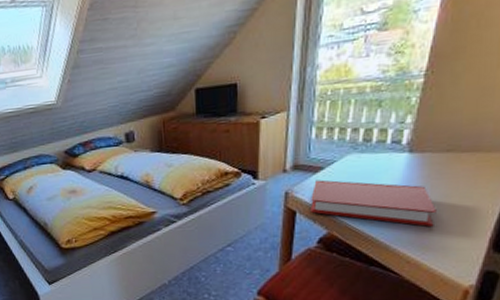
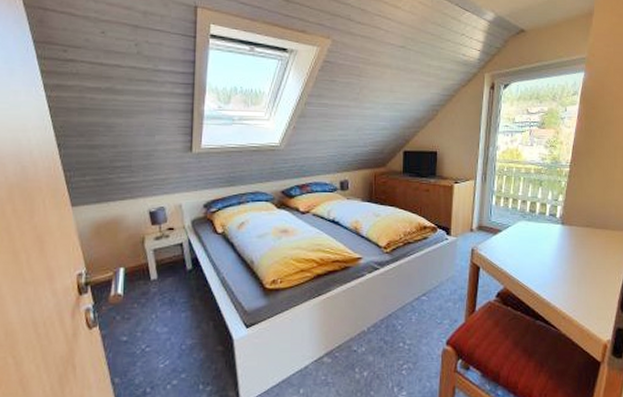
book: present [309,179,437,227] -> none [490,240,582,287]

